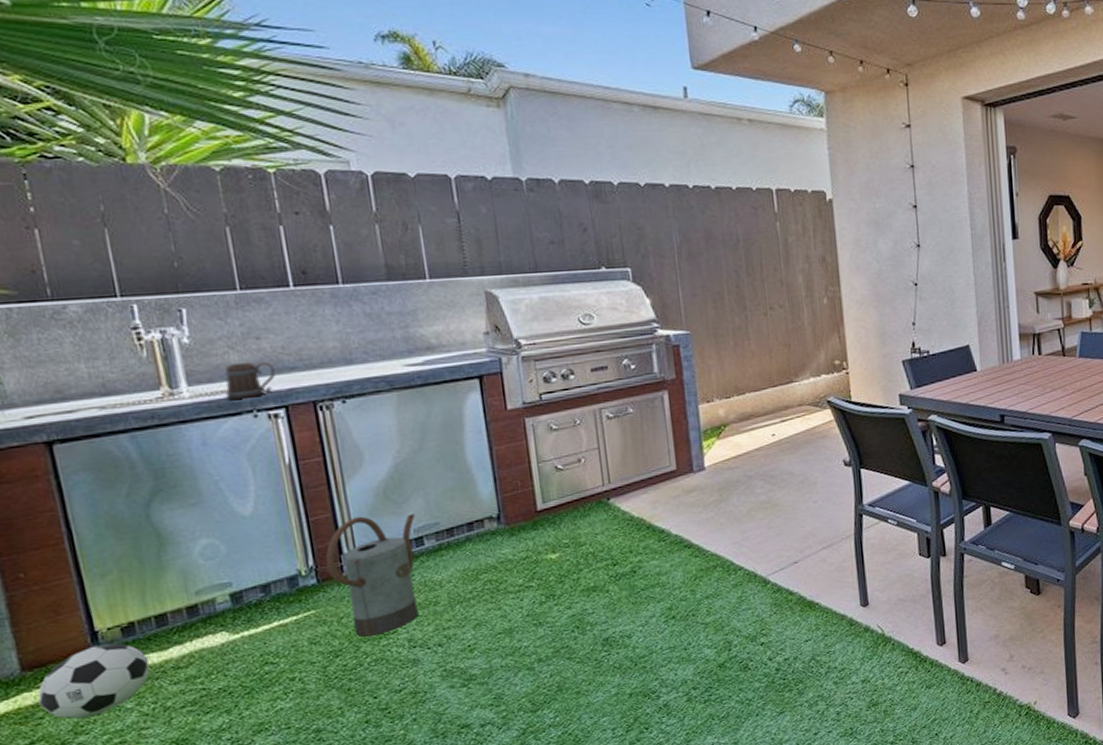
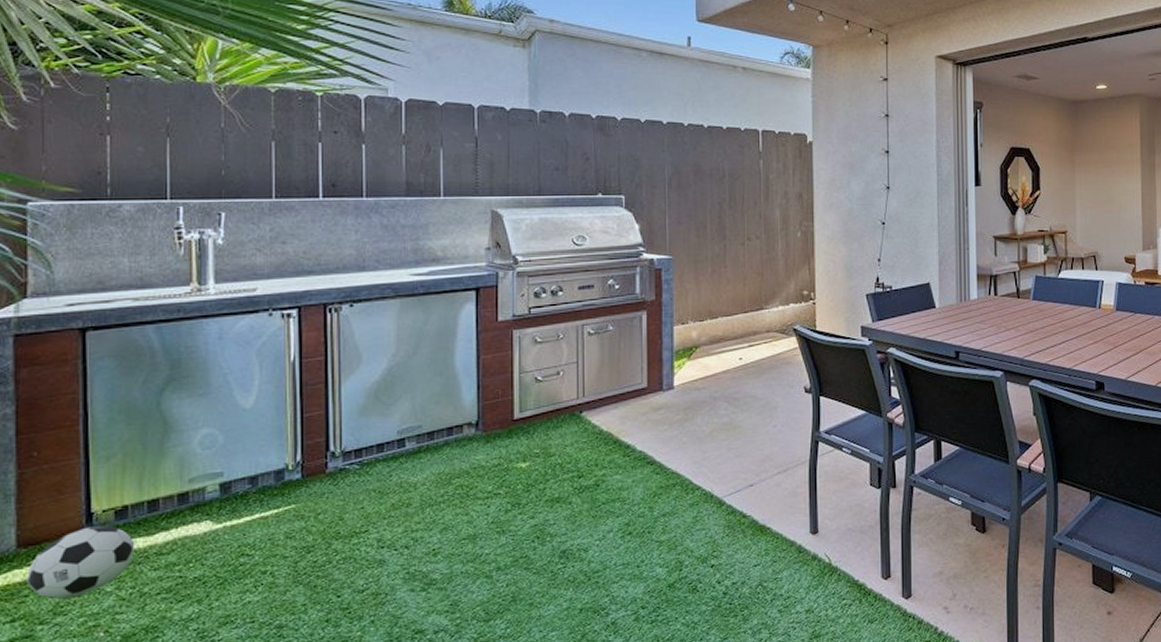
beer mug: present [225,362,276,401] -> none [248,265,295,299]
watering can: present [325,513,419,637] -> none [313,415,400,534]

